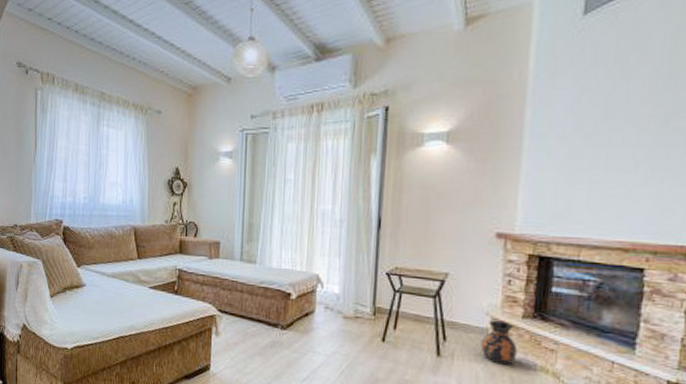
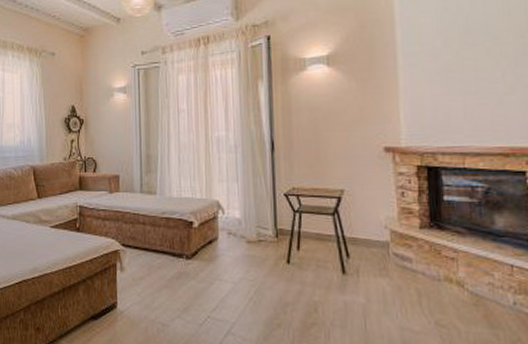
ceramic jug: present [480,320,518,365] -> none [383,233,420,277]

